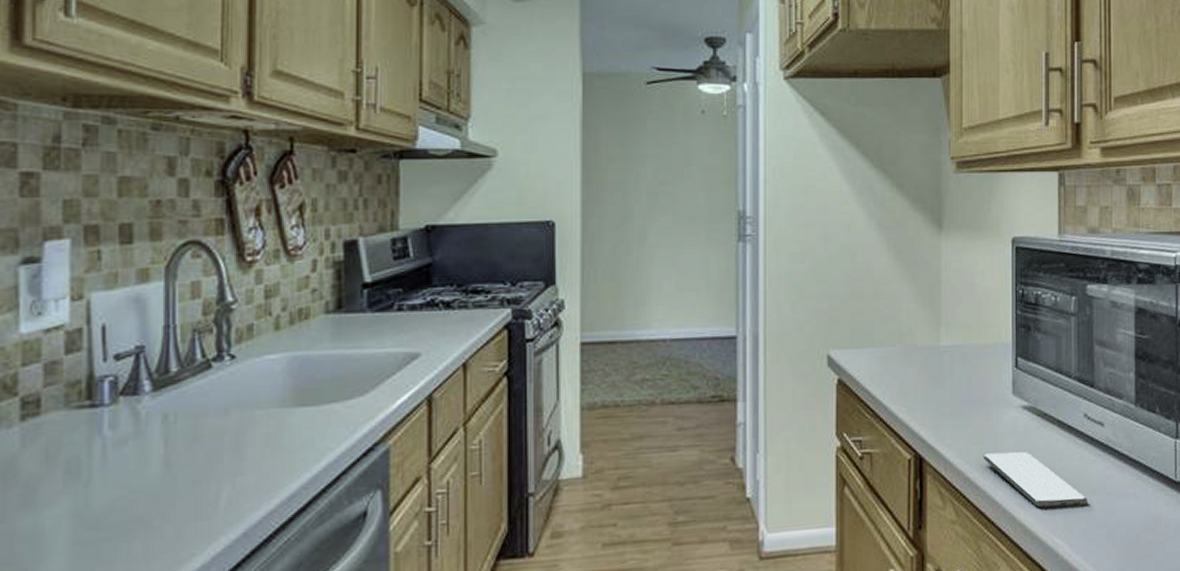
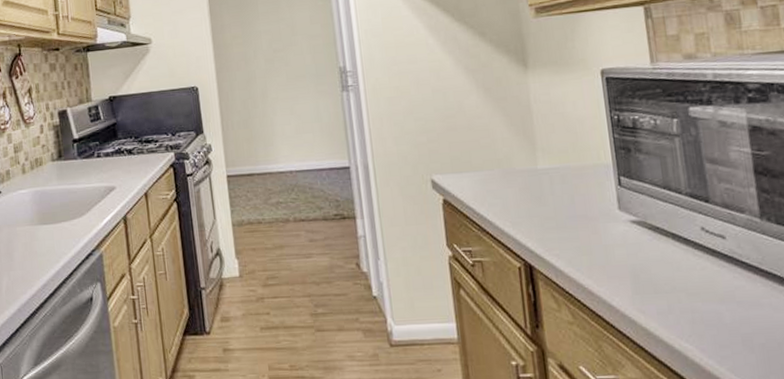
smartphone: present [983,451,1087,508] -> none [594,261,716,315]

